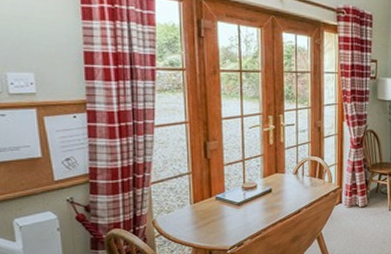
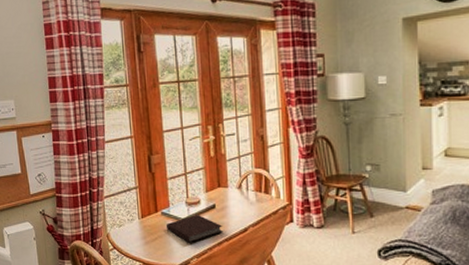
notebook: none [220,199,278,225] -> present [166,215,224,243]

